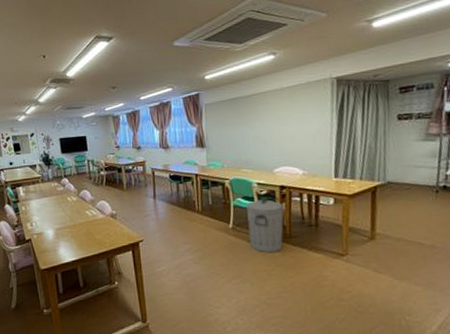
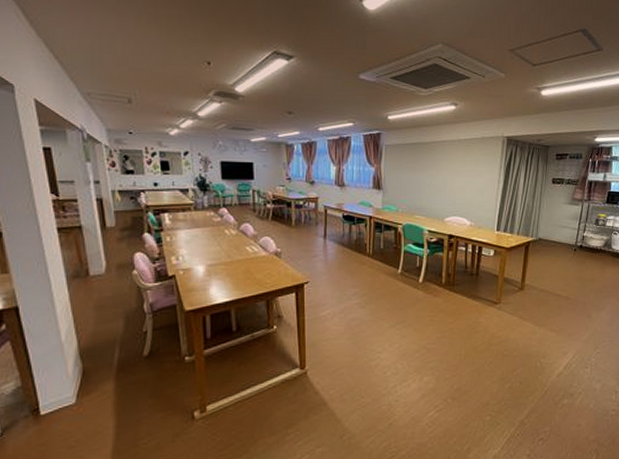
trash can: present [246,199,284,253] -> none [416,247,450,300]

